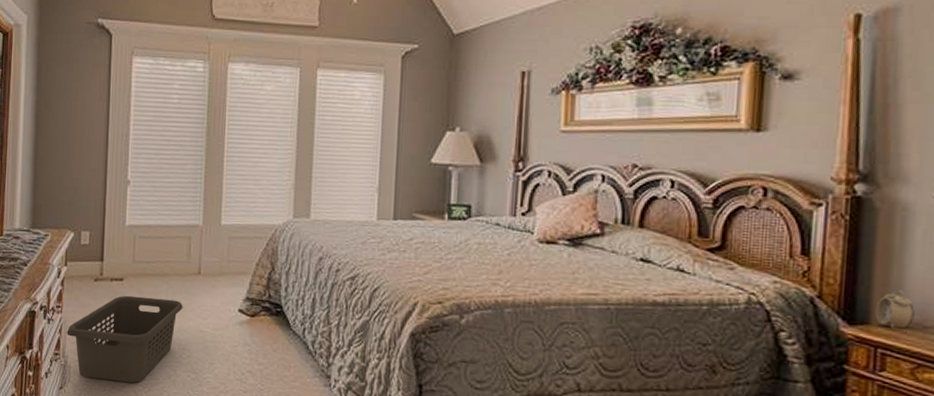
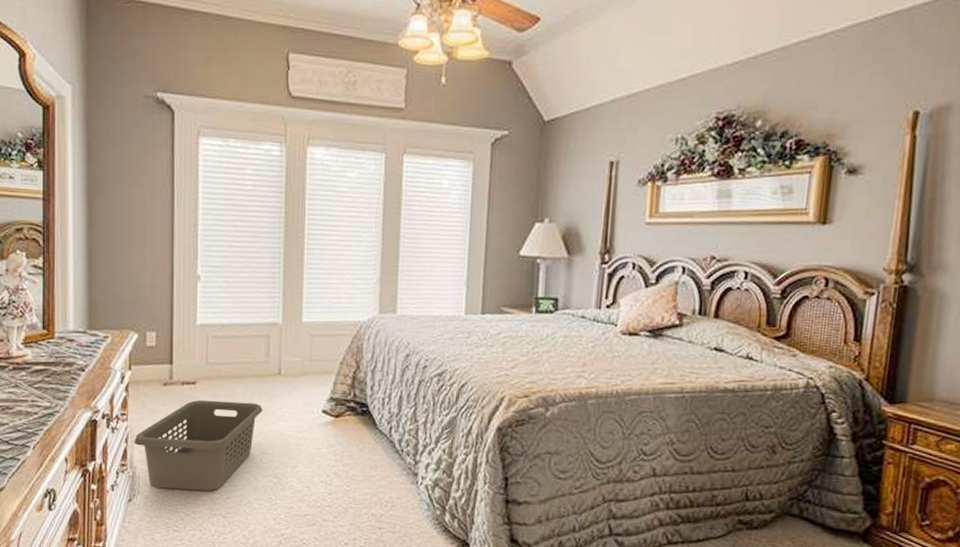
alarm clock: present [875,290,915,329] -> none [911,371,943,406]

